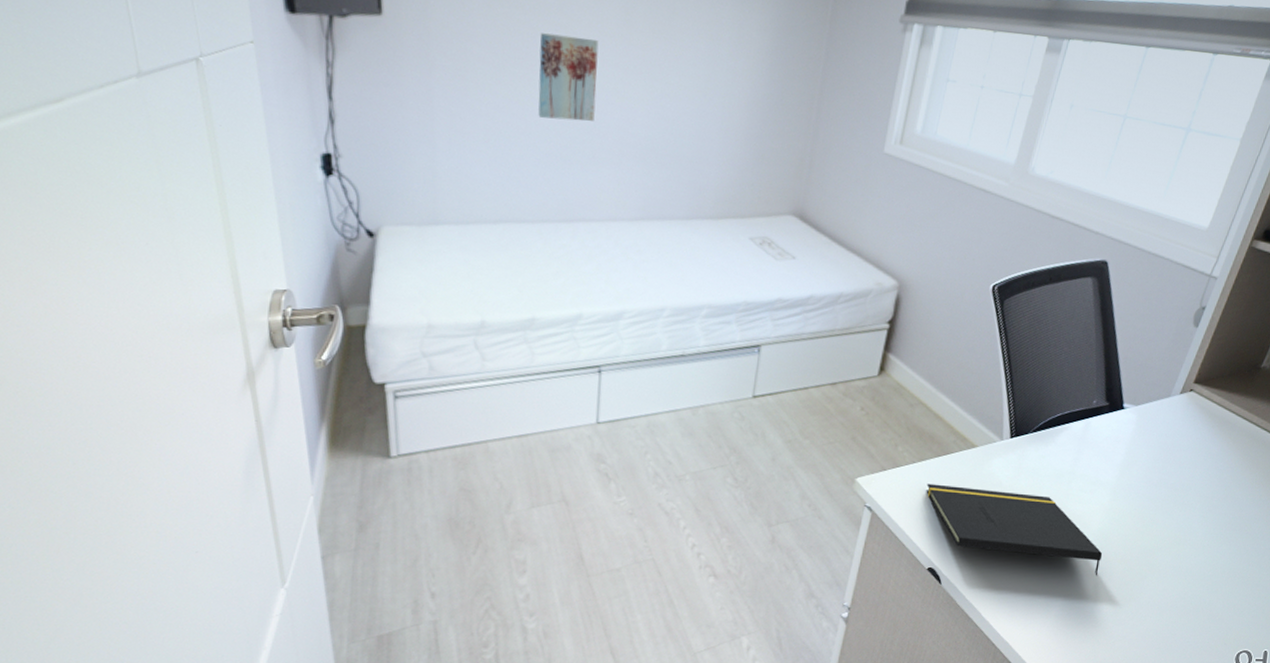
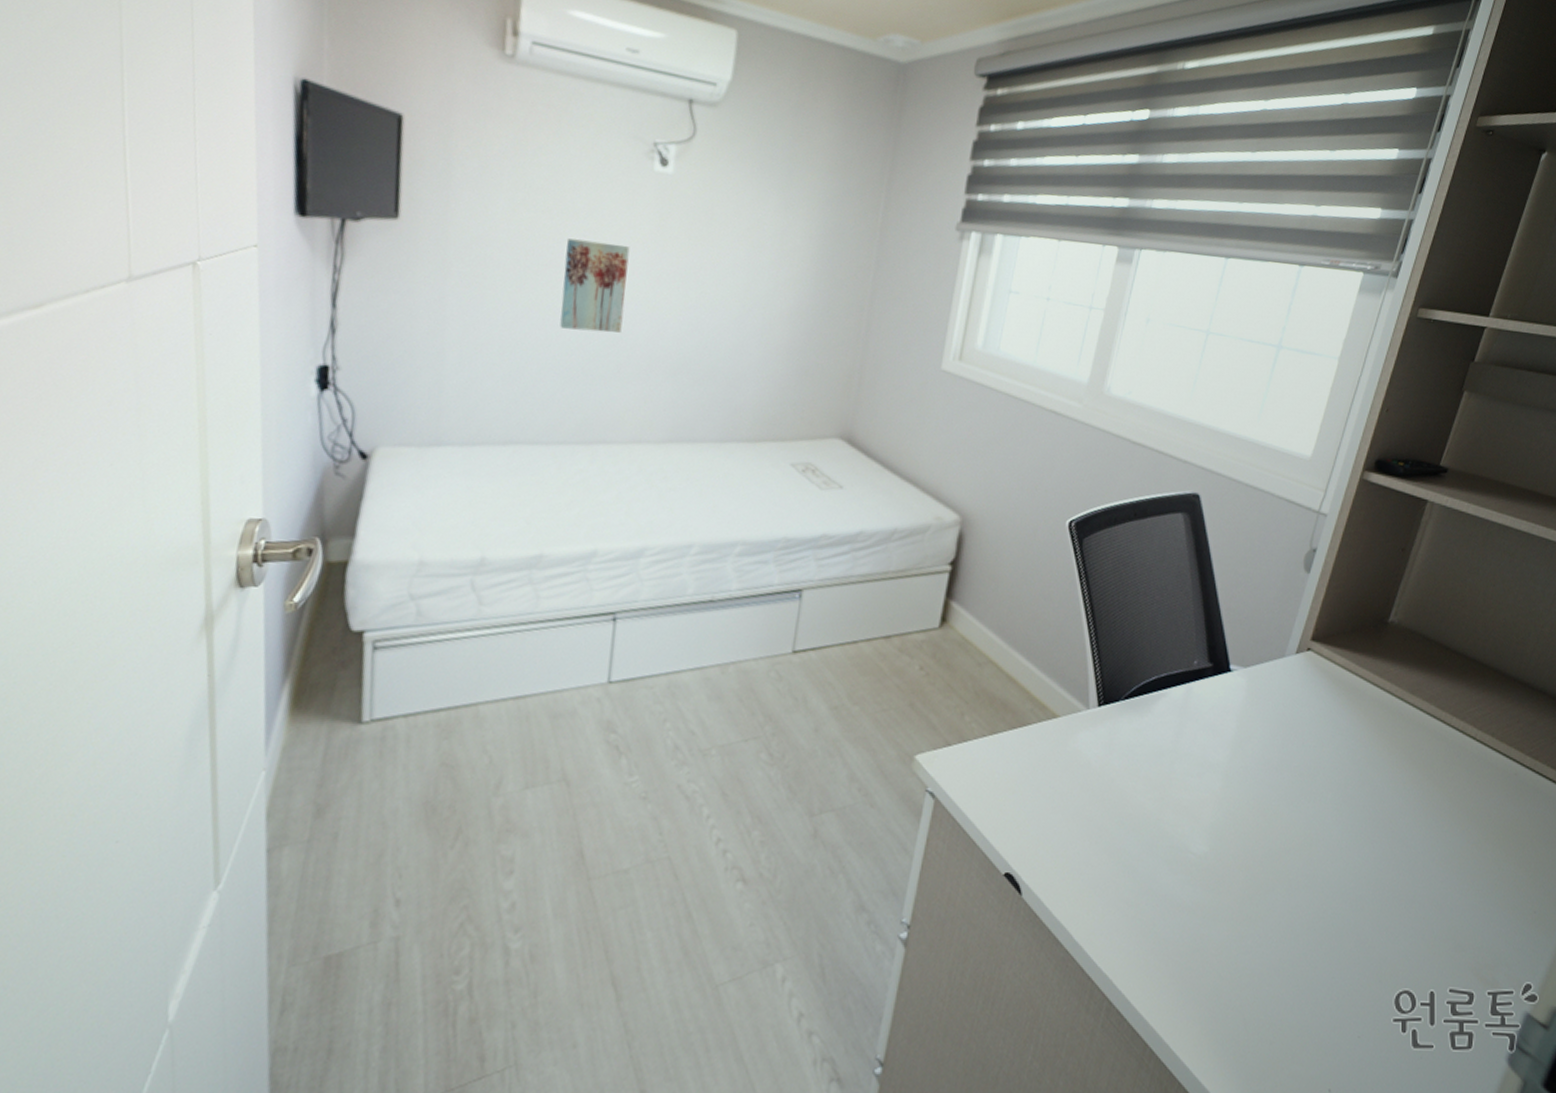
notepad: present [926,483,1103,576] -> none [999,763,1218,887]

